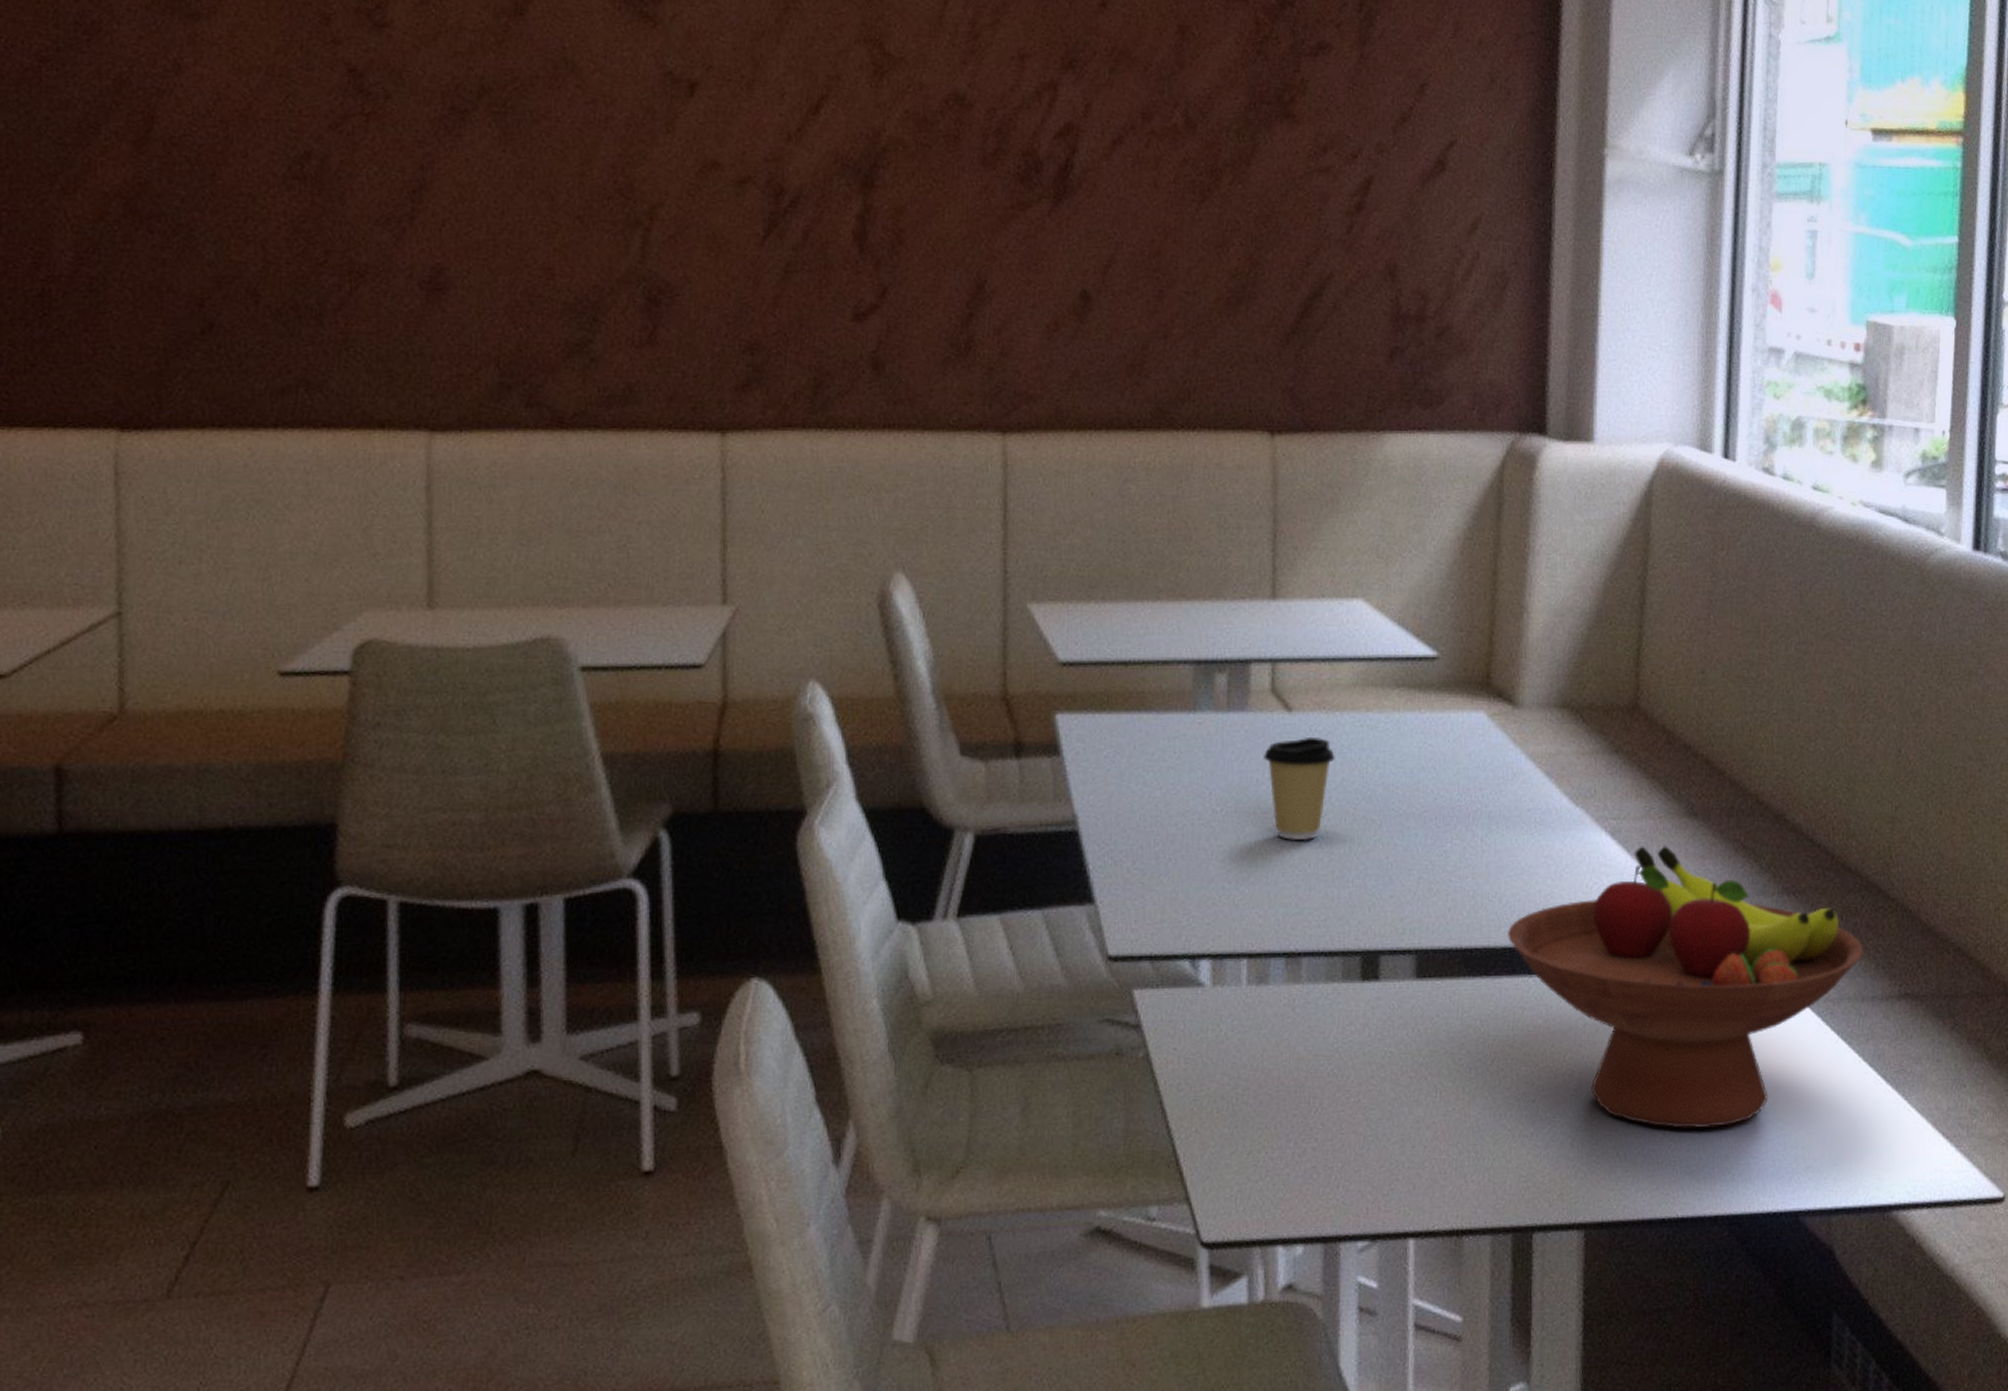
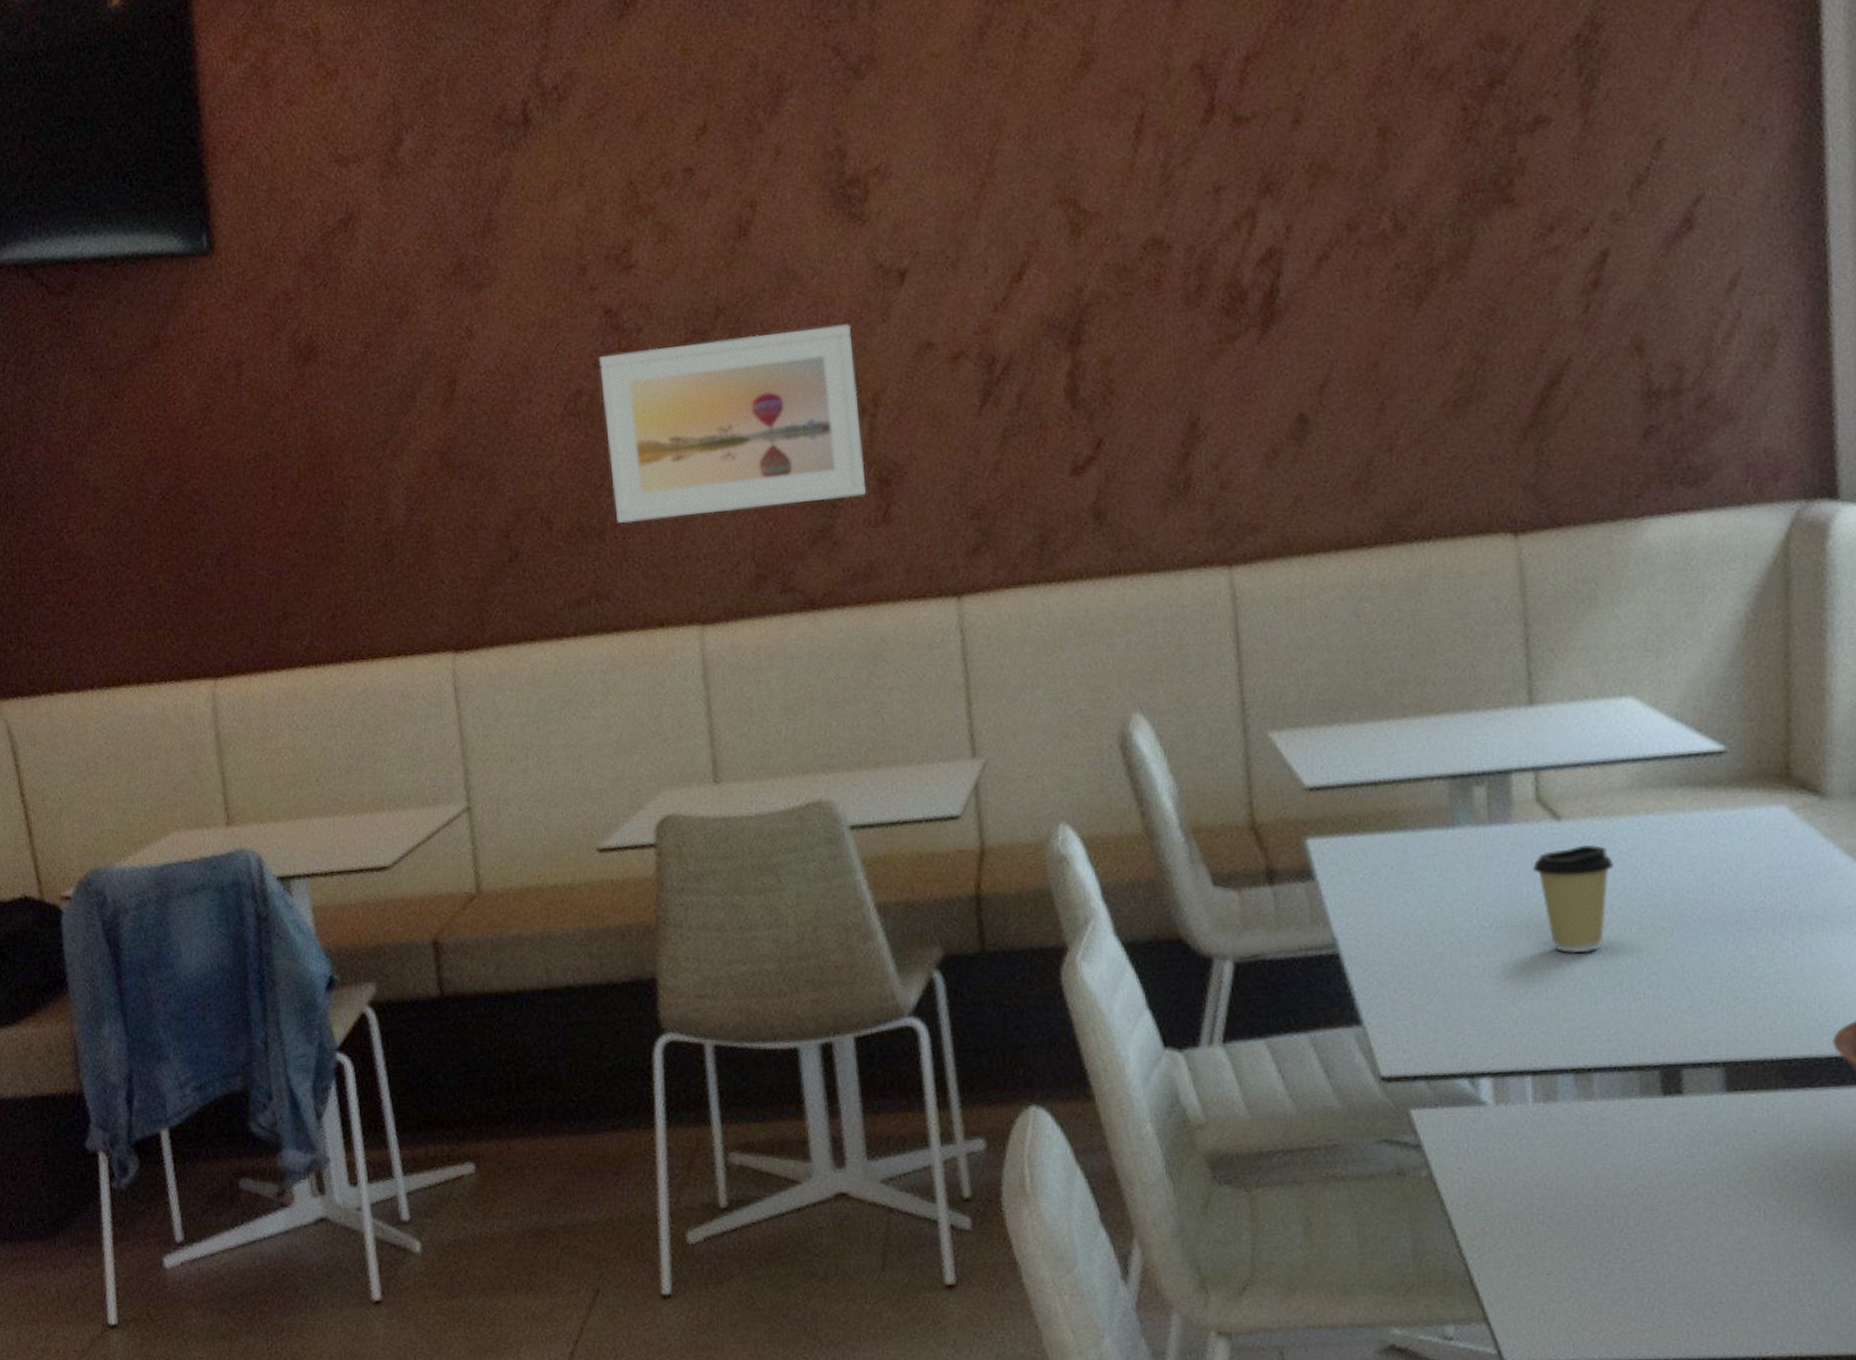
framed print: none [334,117,633,313] -> present [598,324,867,524]

